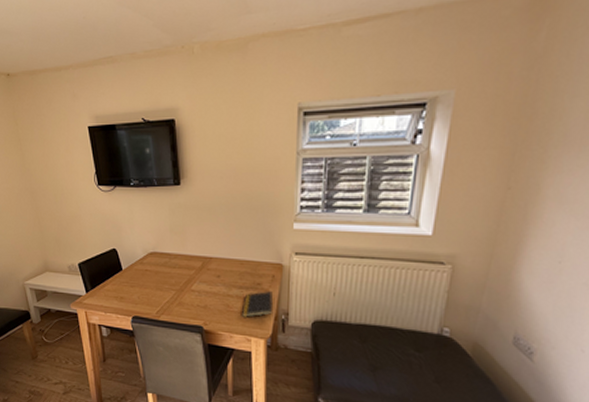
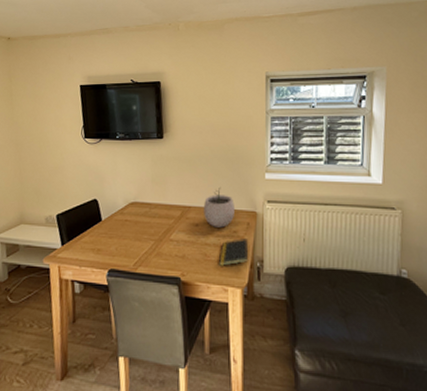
plant pot: none [226,238,259,280] -> present [204,188,235,228]

